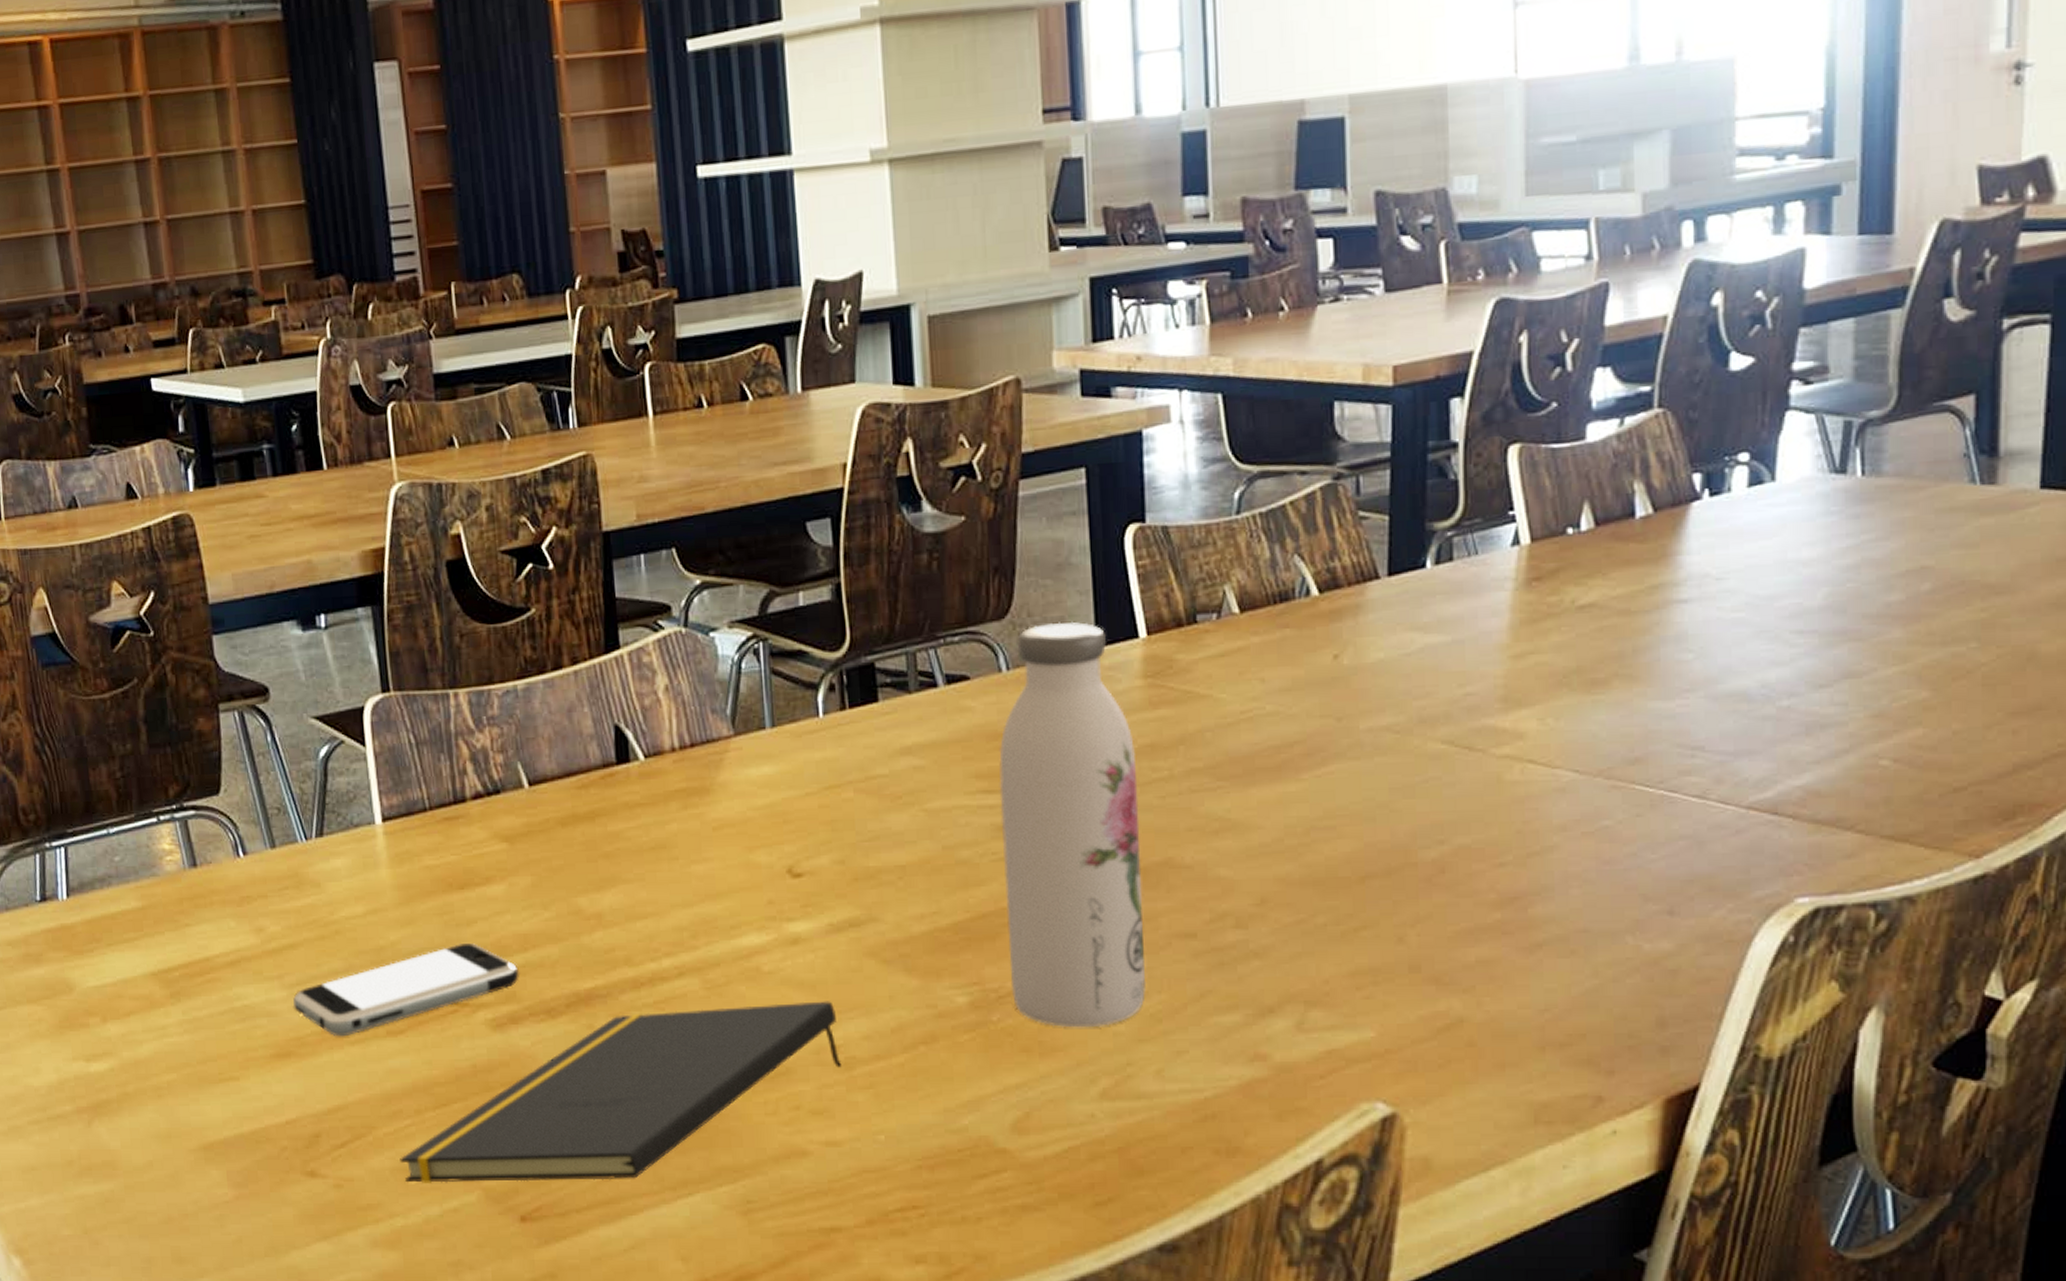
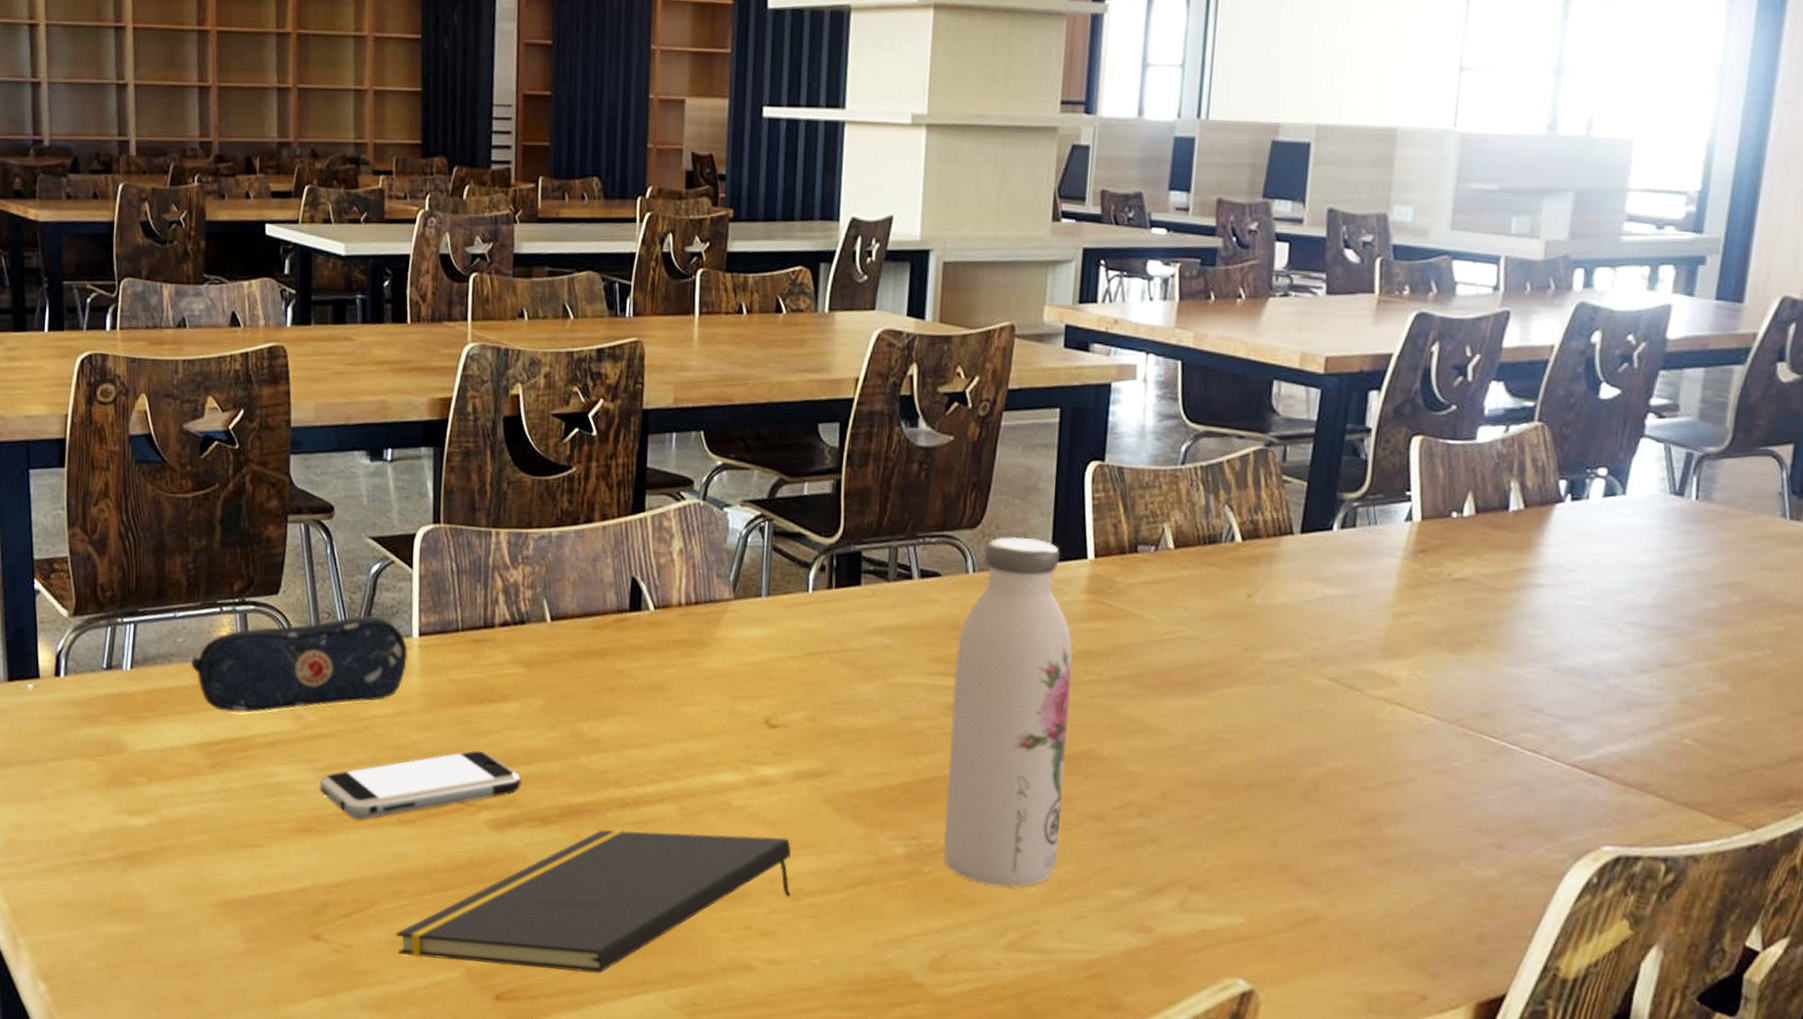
pencil case: none [132,804,374,934] -> present [190,615,409,714]

